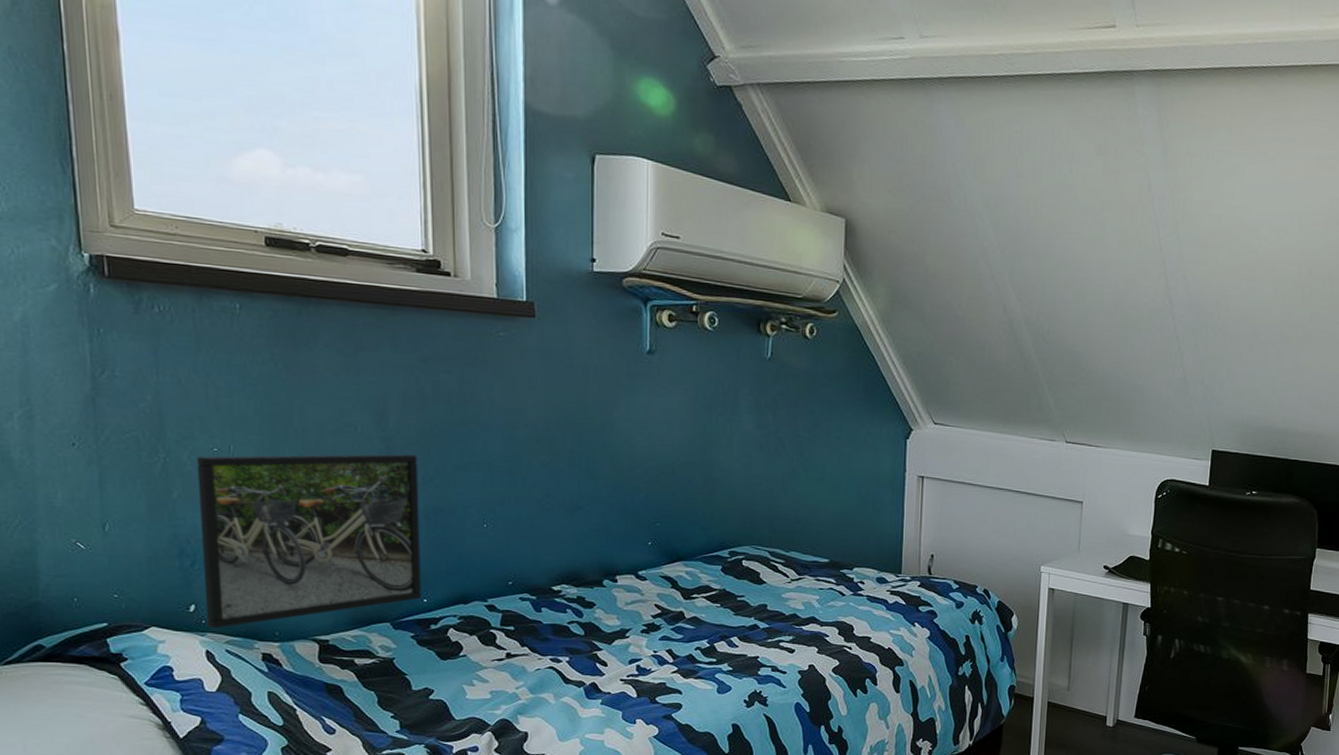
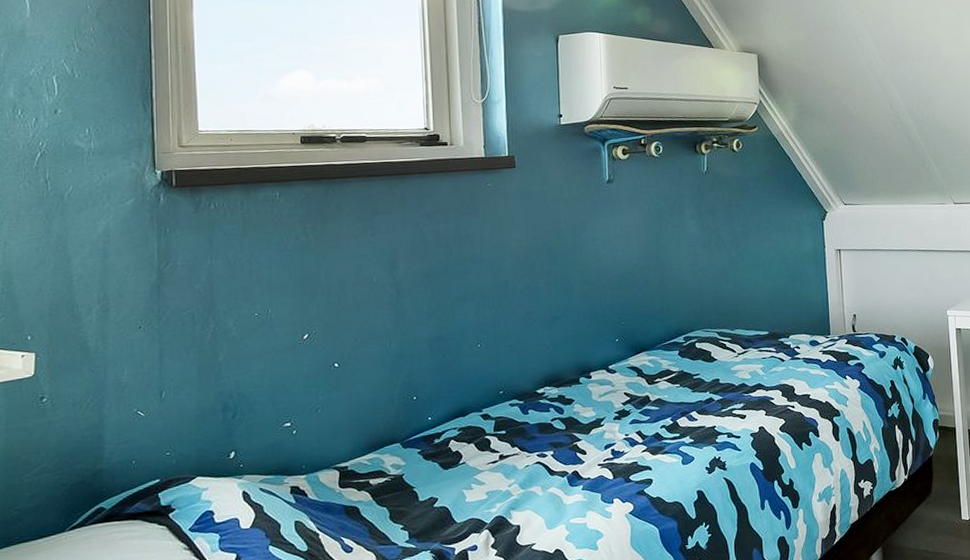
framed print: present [196,454,422,629] -> none [240,294,427,471]

